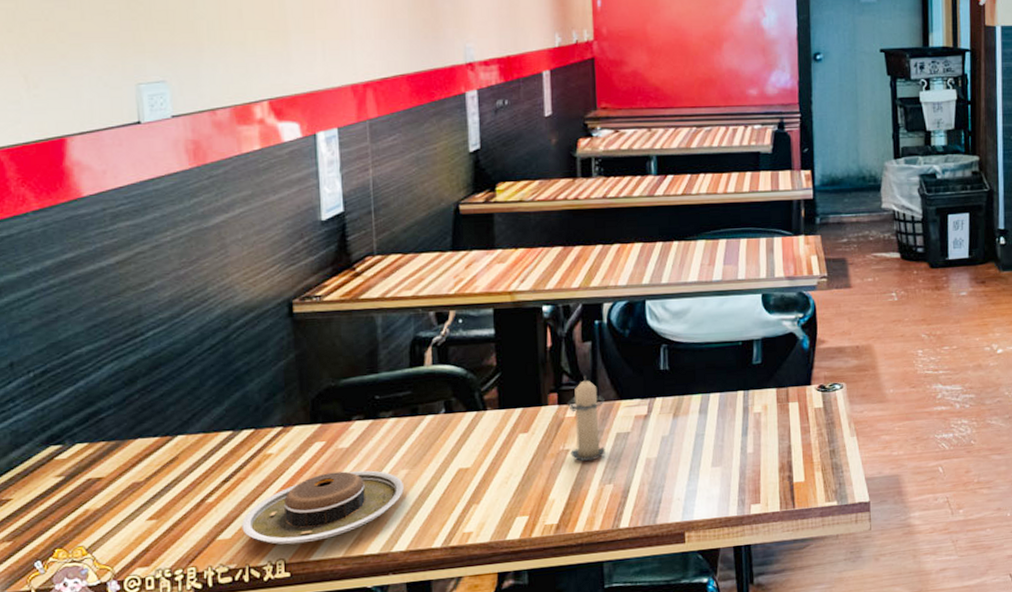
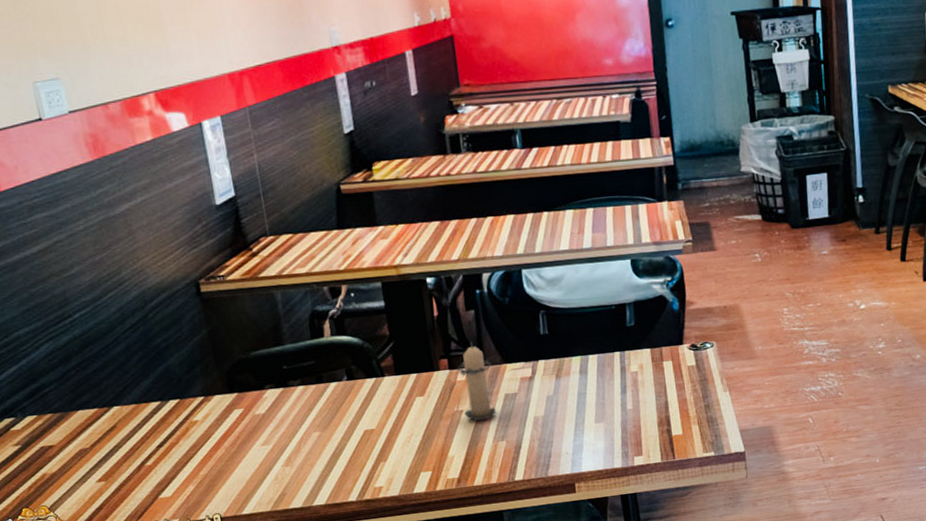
plate: present [242,470,404,546] -> none [179,433,318,502]

